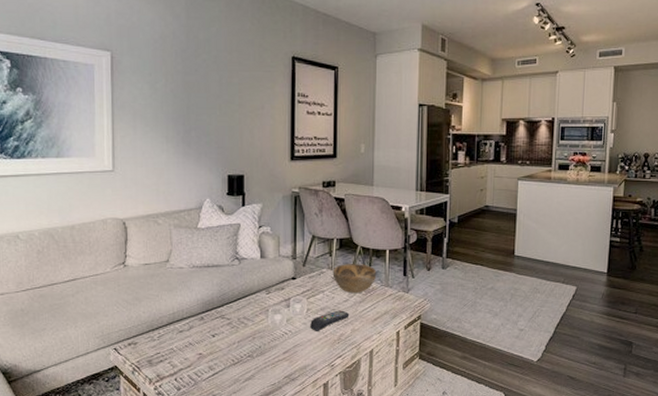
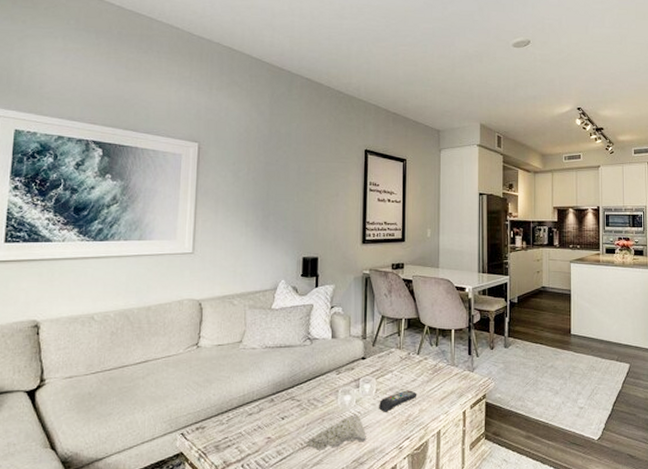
decorative object: none [235,334,297,366] -> present [304,415,366,450]
decorative bowl: present [332,264,377,294] -> none [401,343,443,373]

